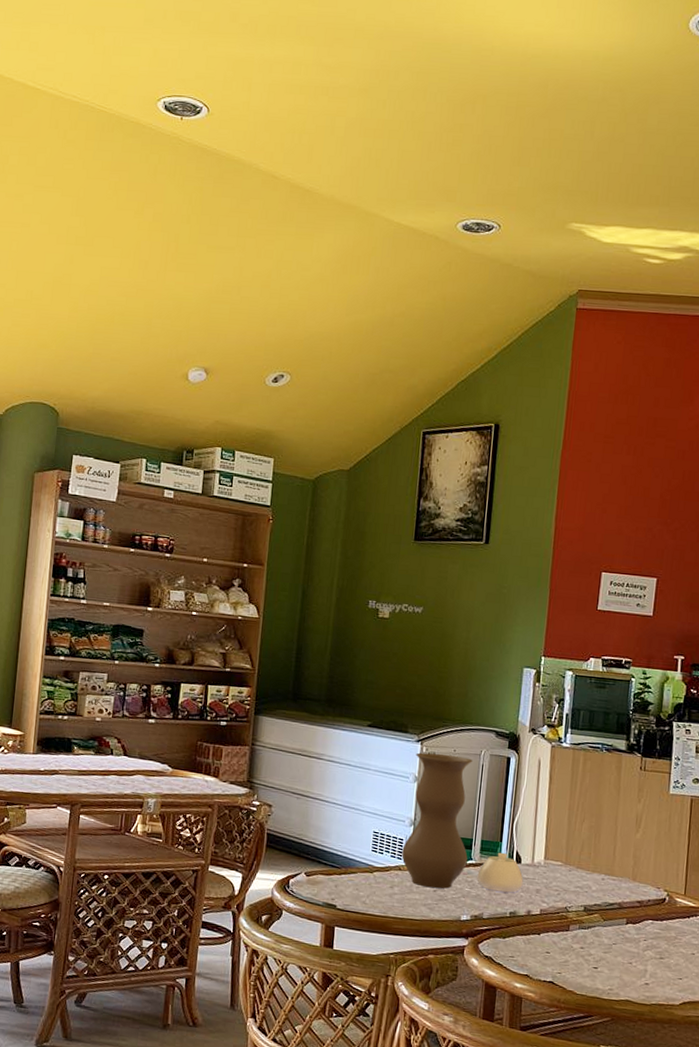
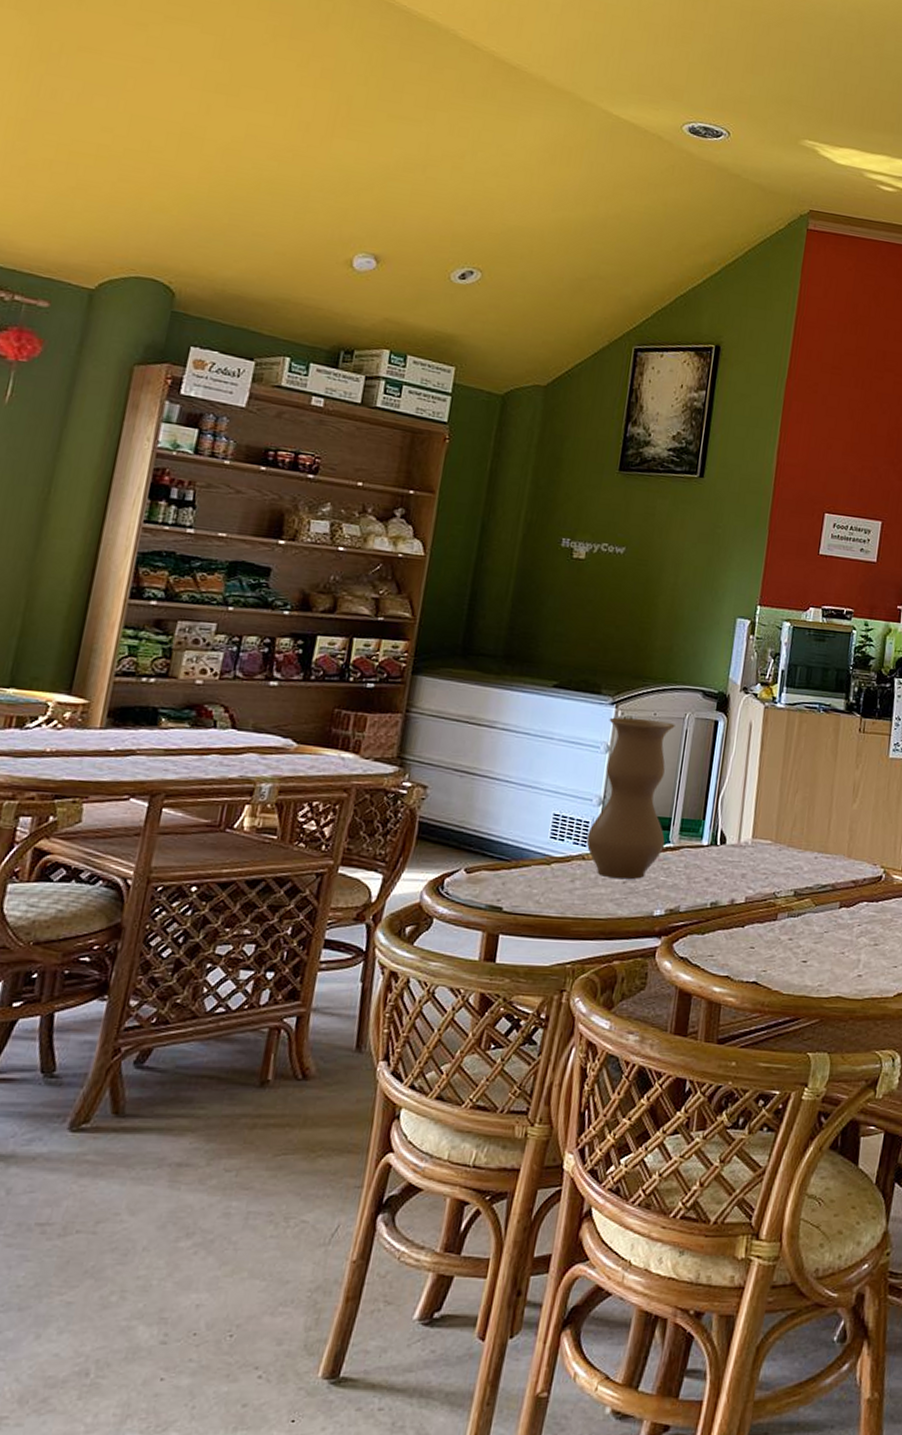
sugar bowl: present [477,852,524,893] -> none [674,832,728,880]

